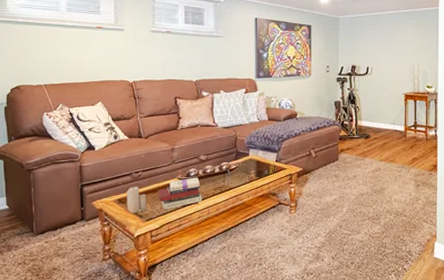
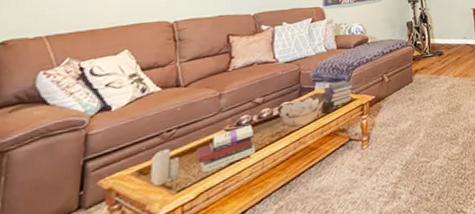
decorative bowl: none [220,161,257,186] -> present [279,97,324,128]
books: none [255,150,282,173] -> present [321,80,352,107]

